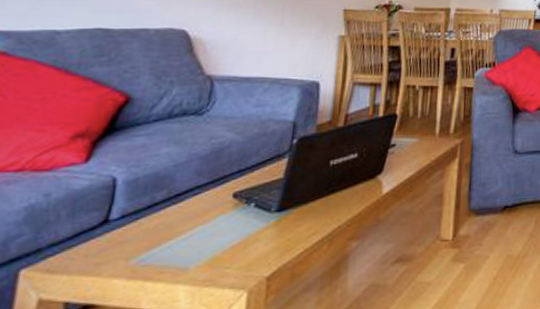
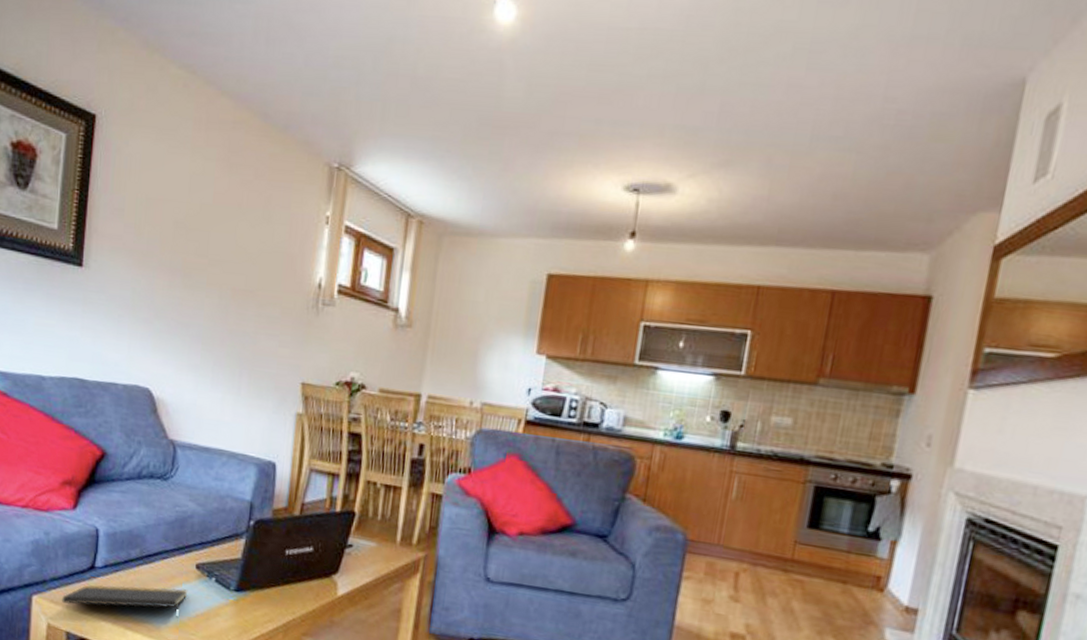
notepad: none [61,222,224,271] -> present [62,585,188,619]

